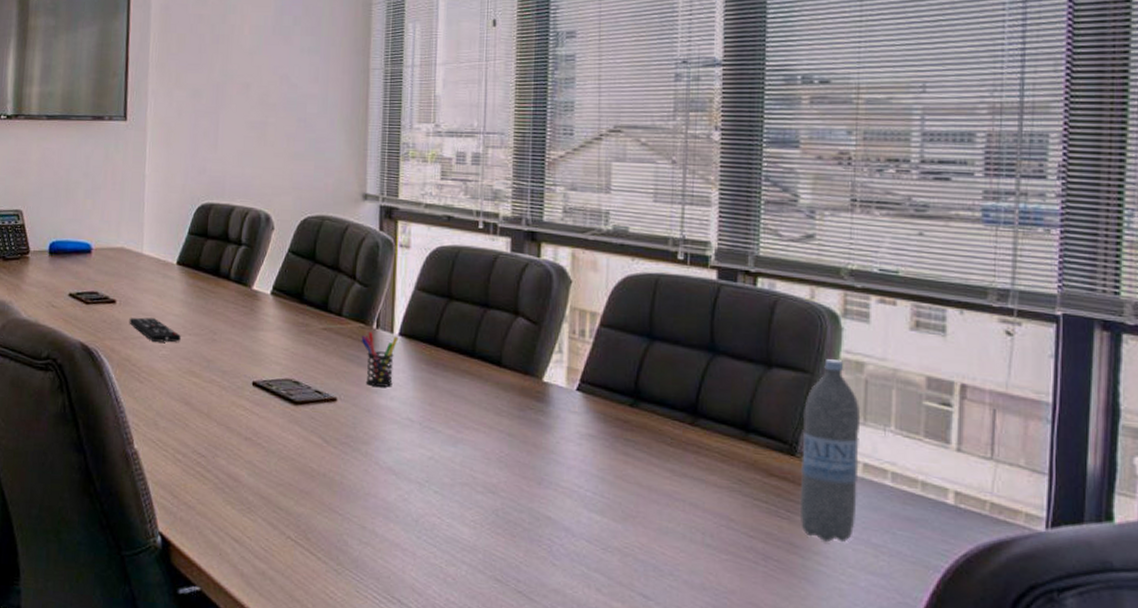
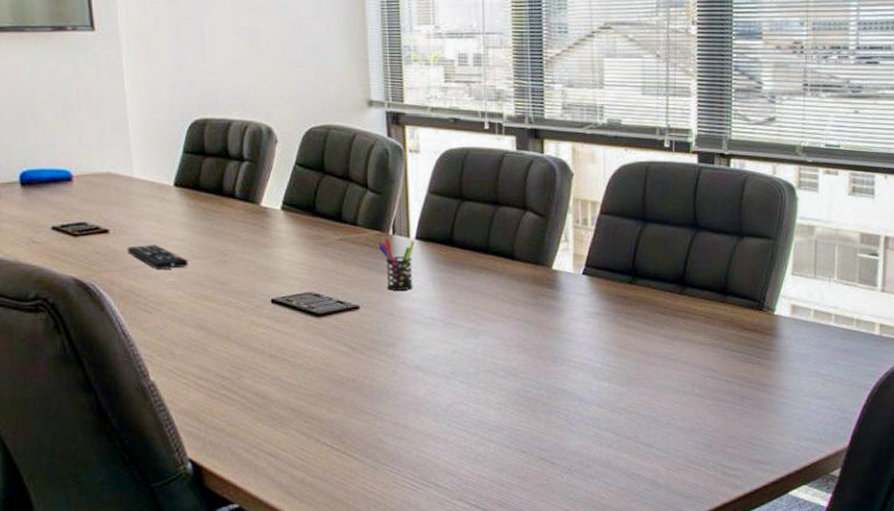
water bottle: present [799,358,861,543] -> none [767,224,812,378]

